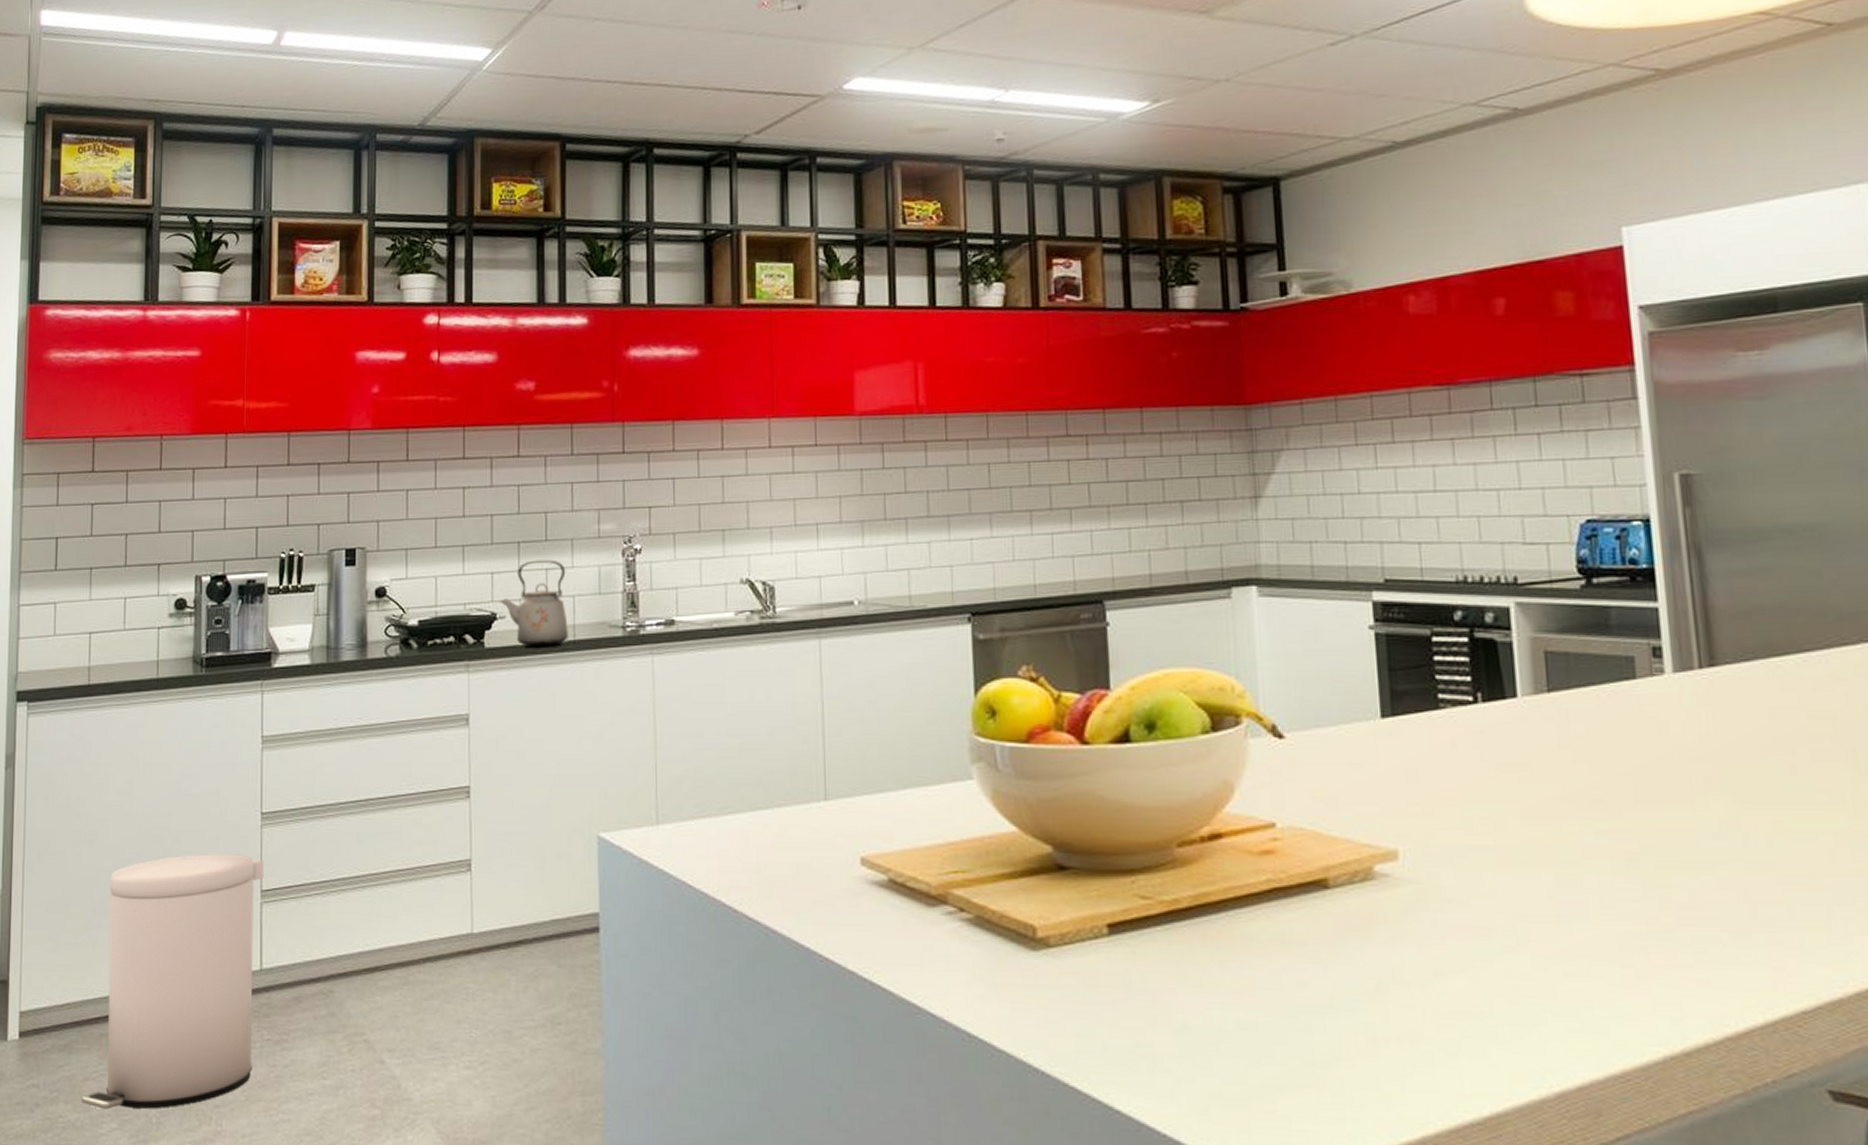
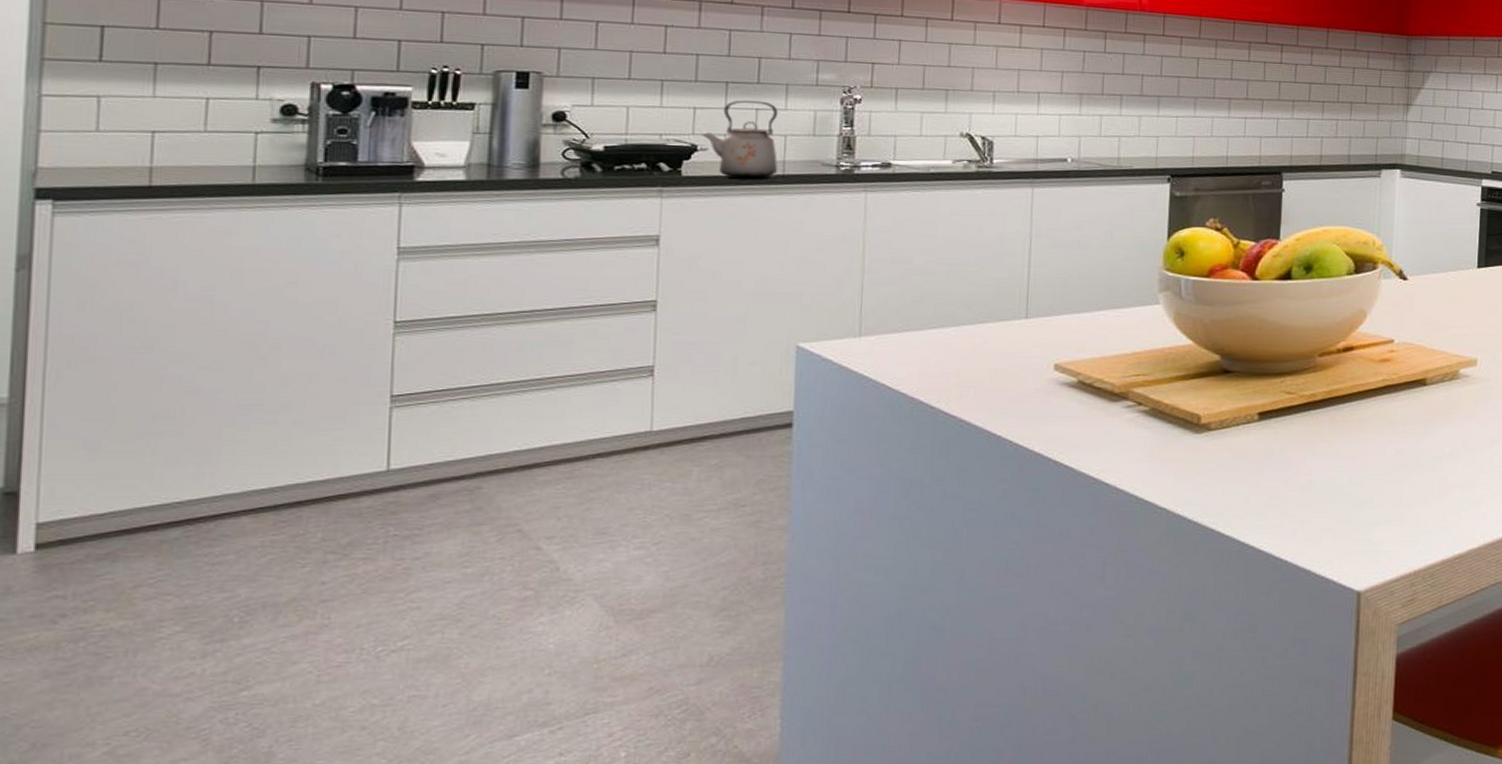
pedal bin: present [81,854,264,1110] -> none [129,360,396,614]

